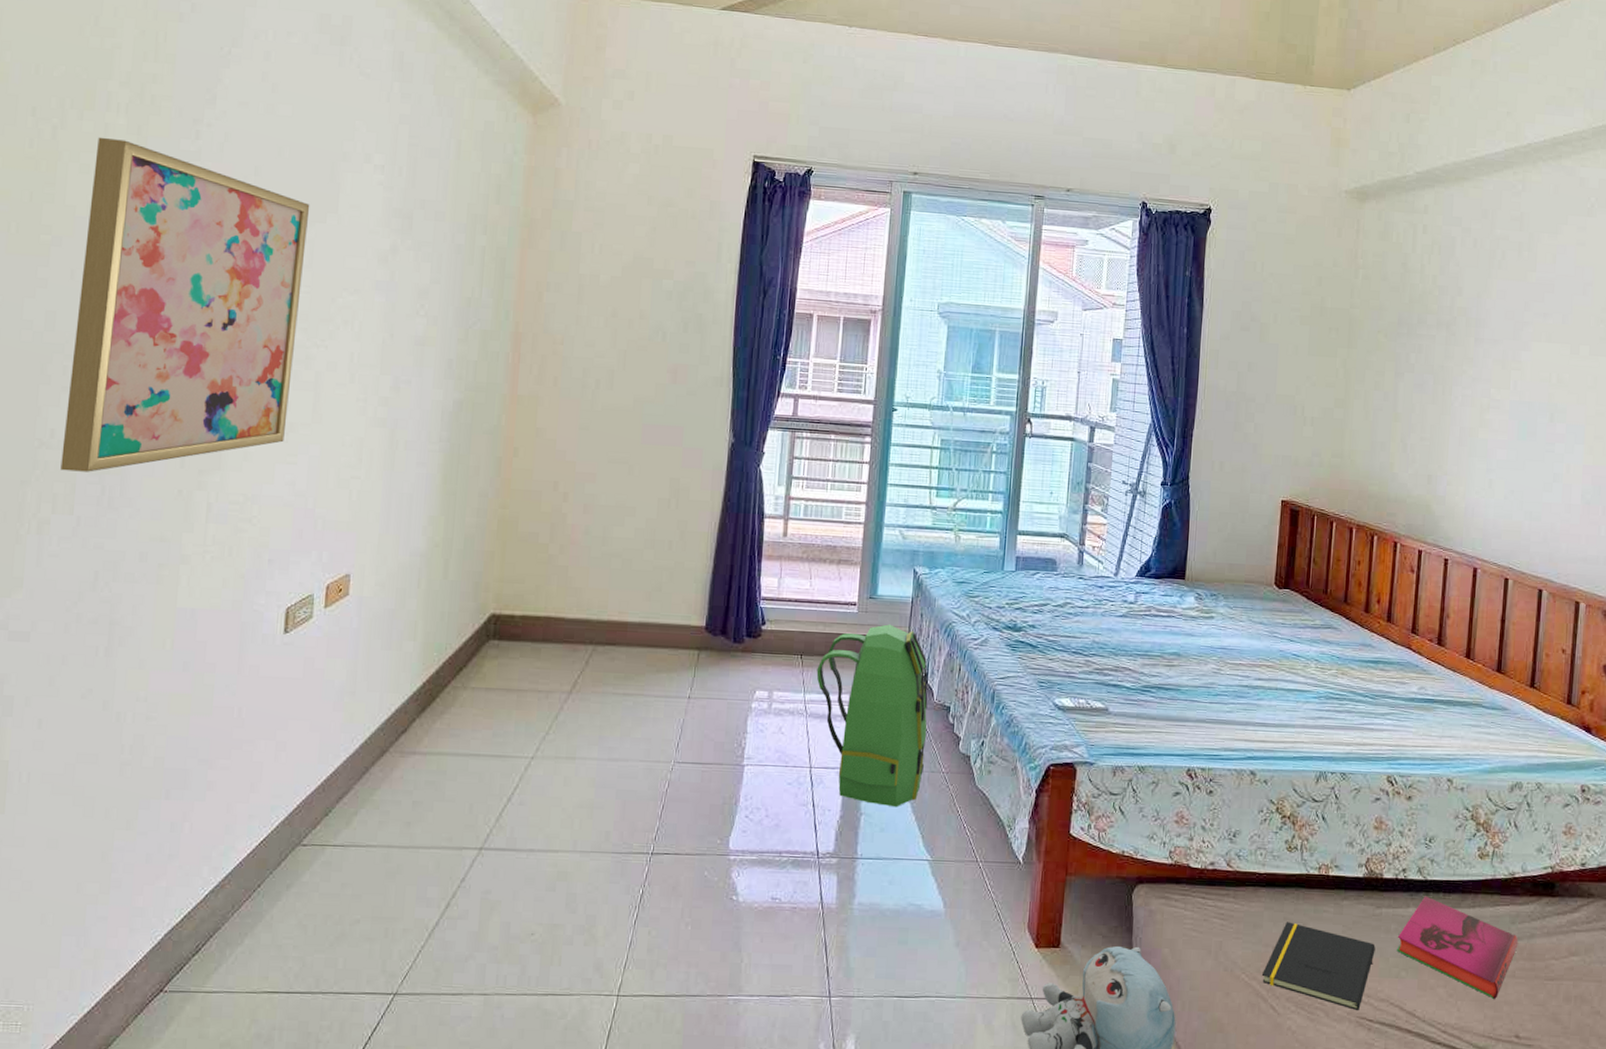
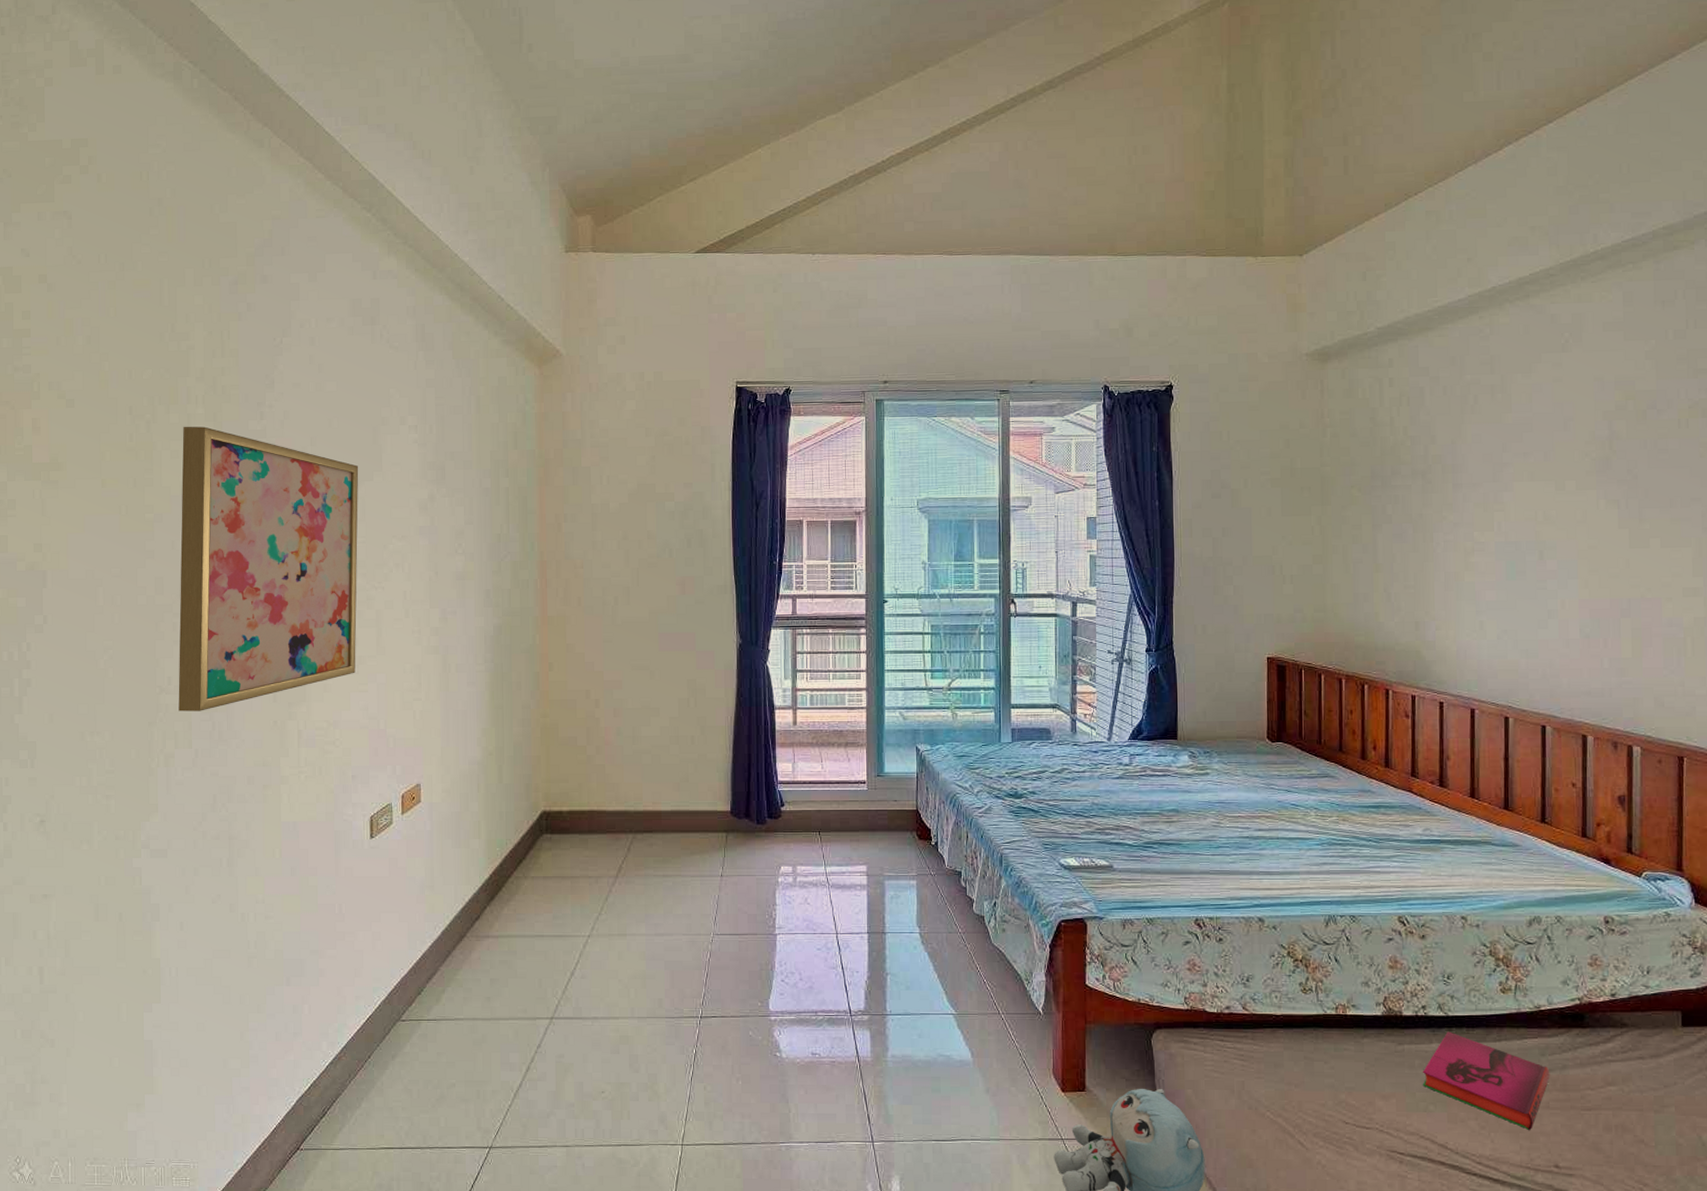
backpack: present [816,624,928,808] -> none [834,799,942,967]
notepad: present [1261,922,1375,1011] -> none [1286,1060,1401,1145]

